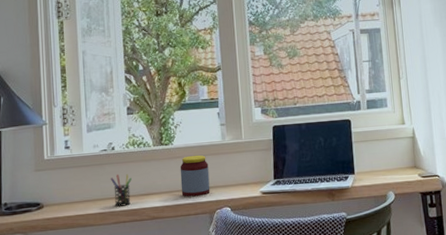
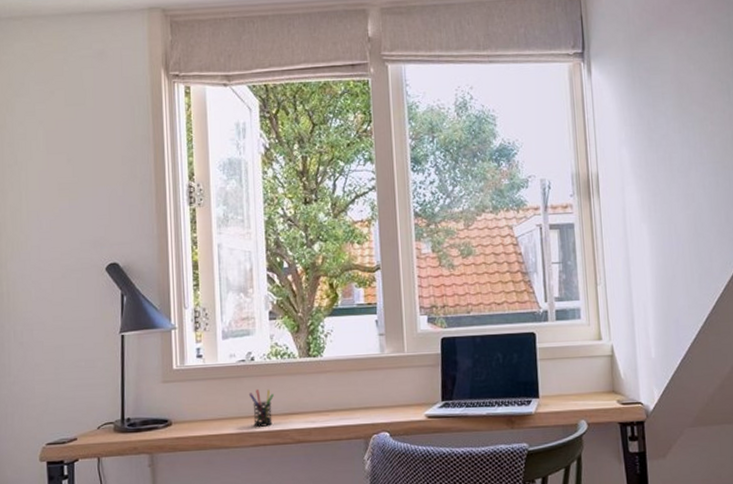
jar: present [180,155,210,197] -> none [330,369,366,419]

